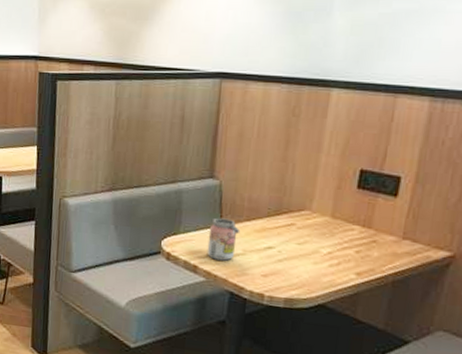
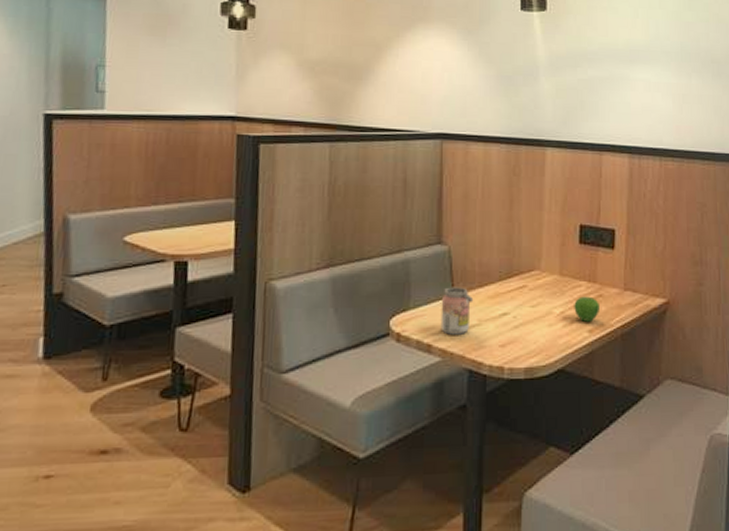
apple: none [343,240,373,265] -> present [574,296,601,322]

